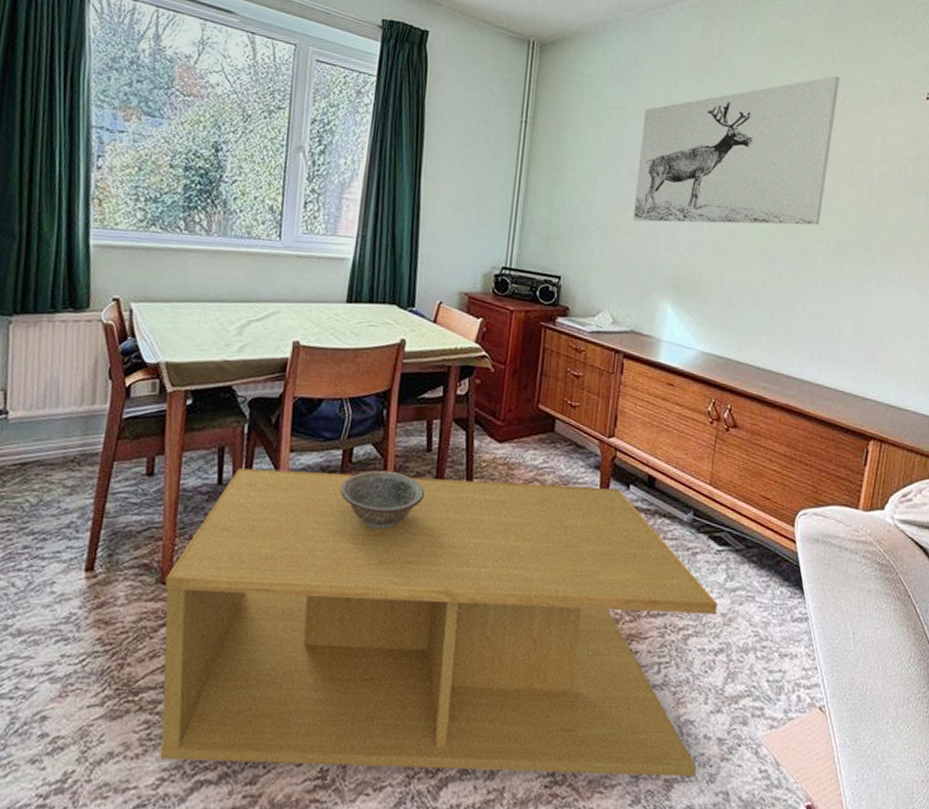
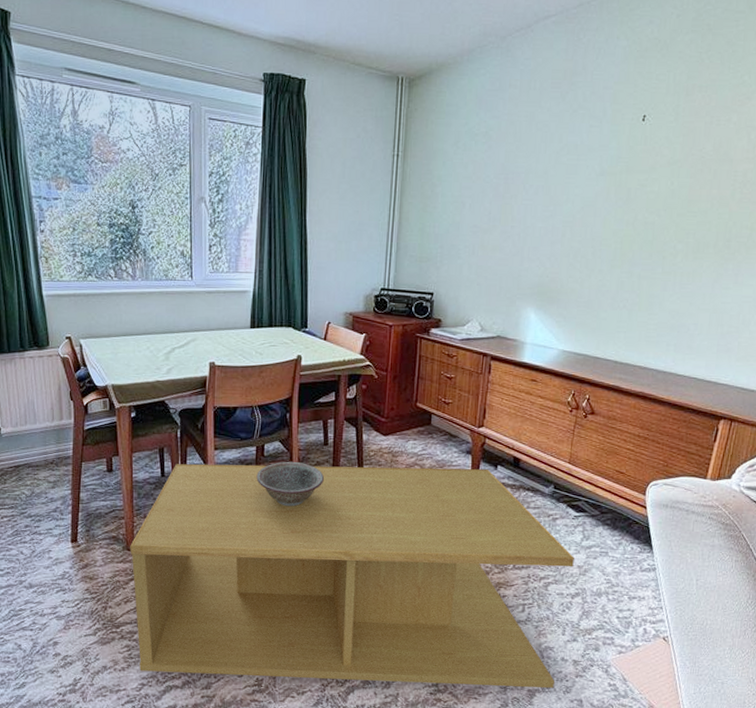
wall art: present [633,75,840,225] -> none [499,77,707,238]

